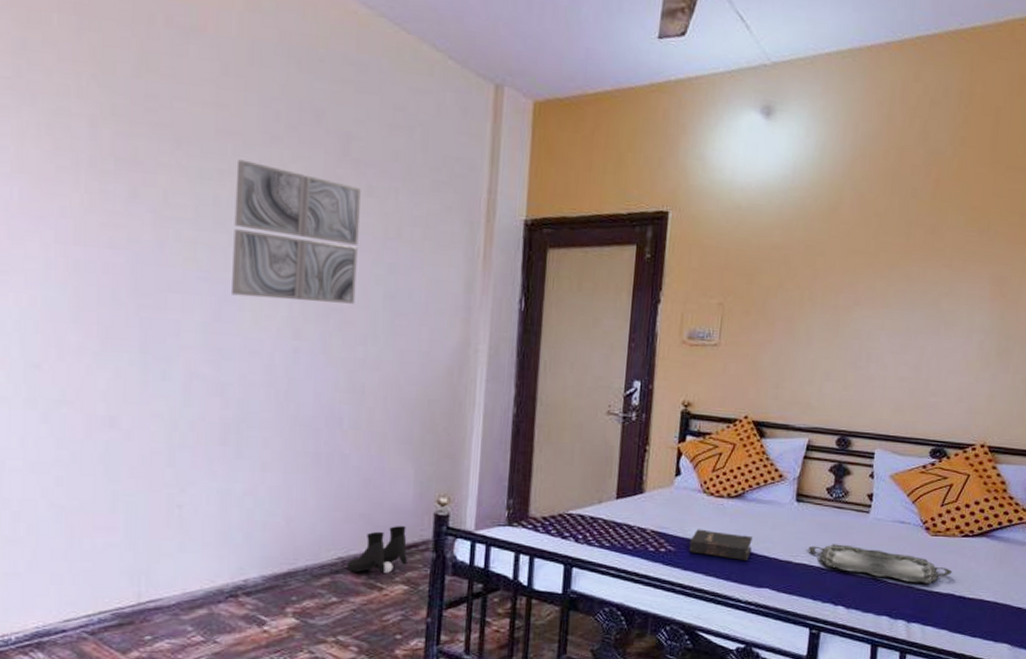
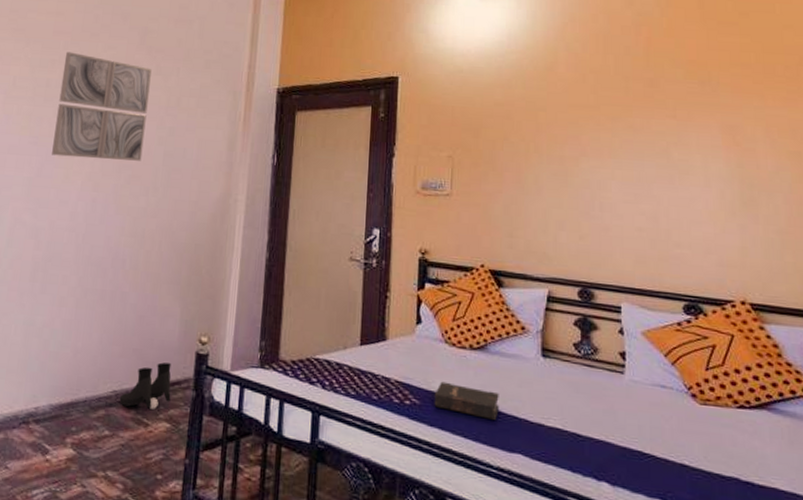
serving tray: present [808,544,952,584] -> none [560,407,732,463]

